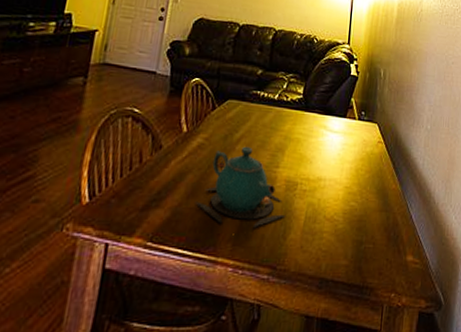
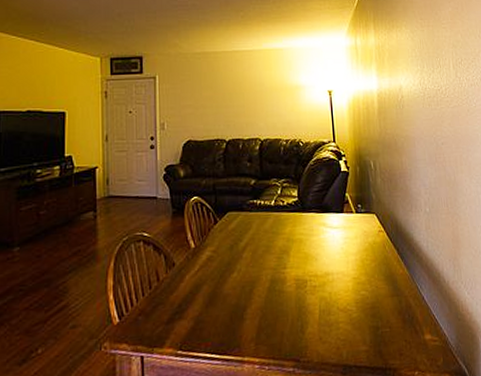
teapot: present [195,146,285,228] -> none [214,253,300,327]

